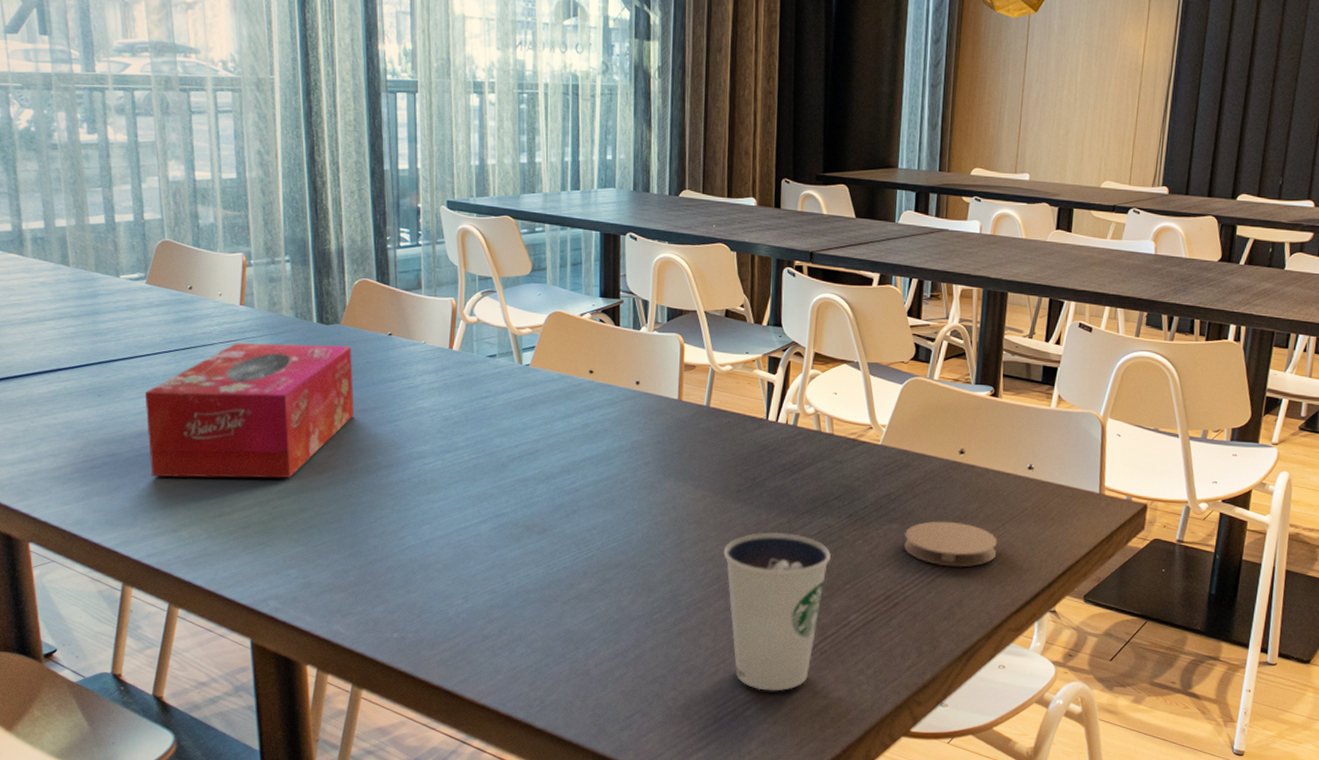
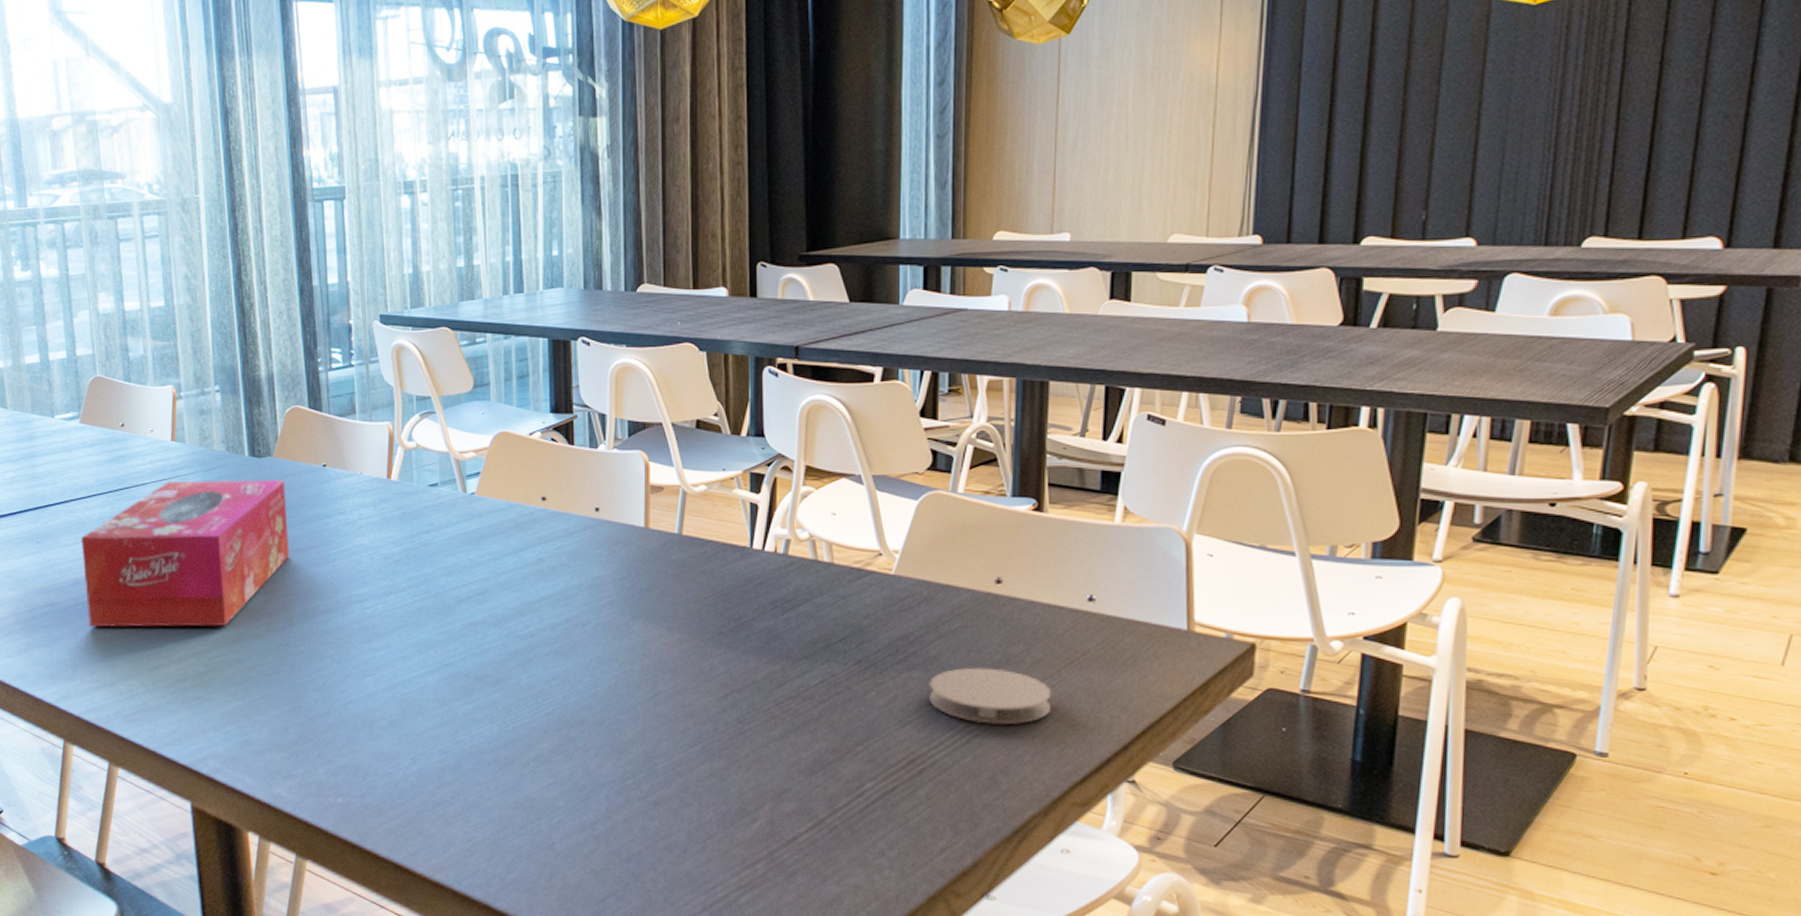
dixie cup: present [723,531,831,691] -> none [705,681,837,875]

